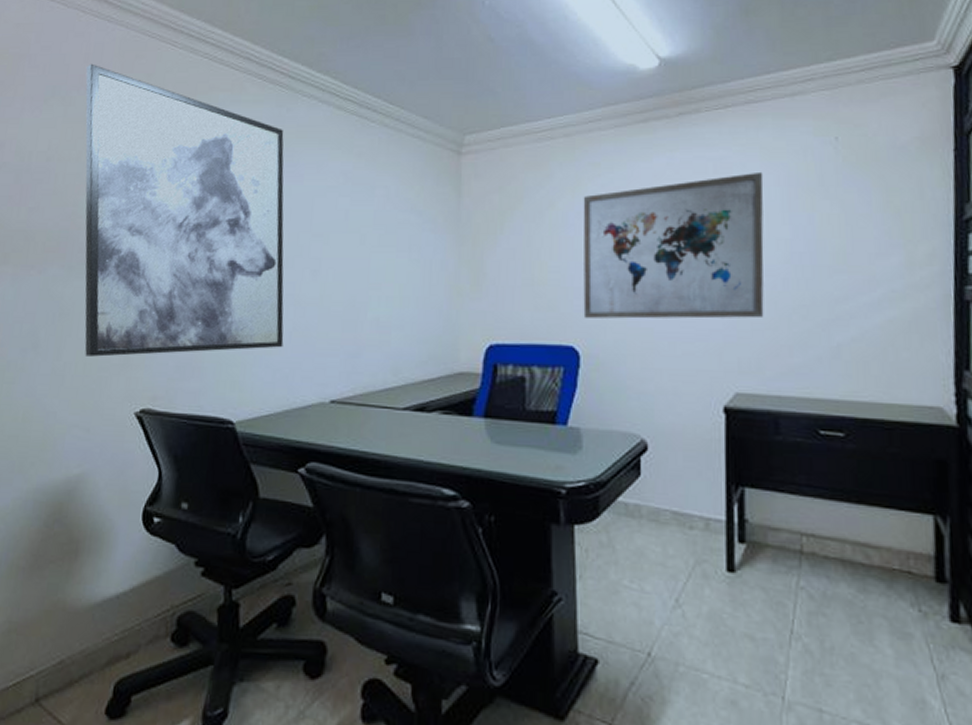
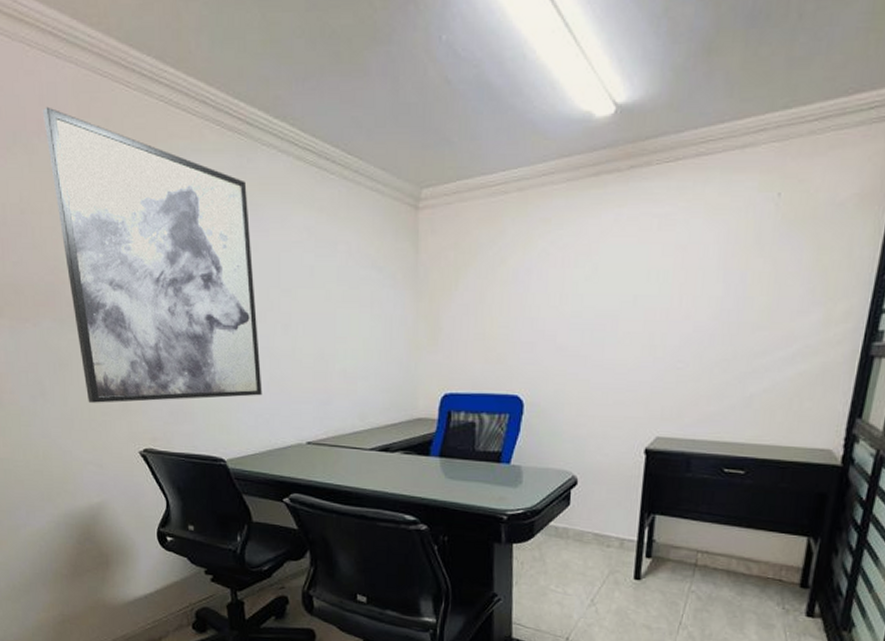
wall art: present [583,171,764,319] -> none [528,228,705,371]

